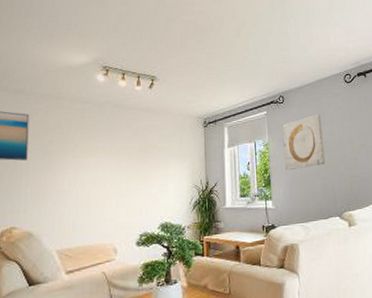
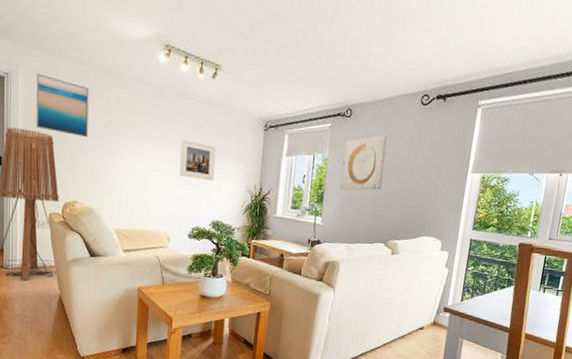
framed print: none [123,147,159,184] -> present [179,139,216,182]

